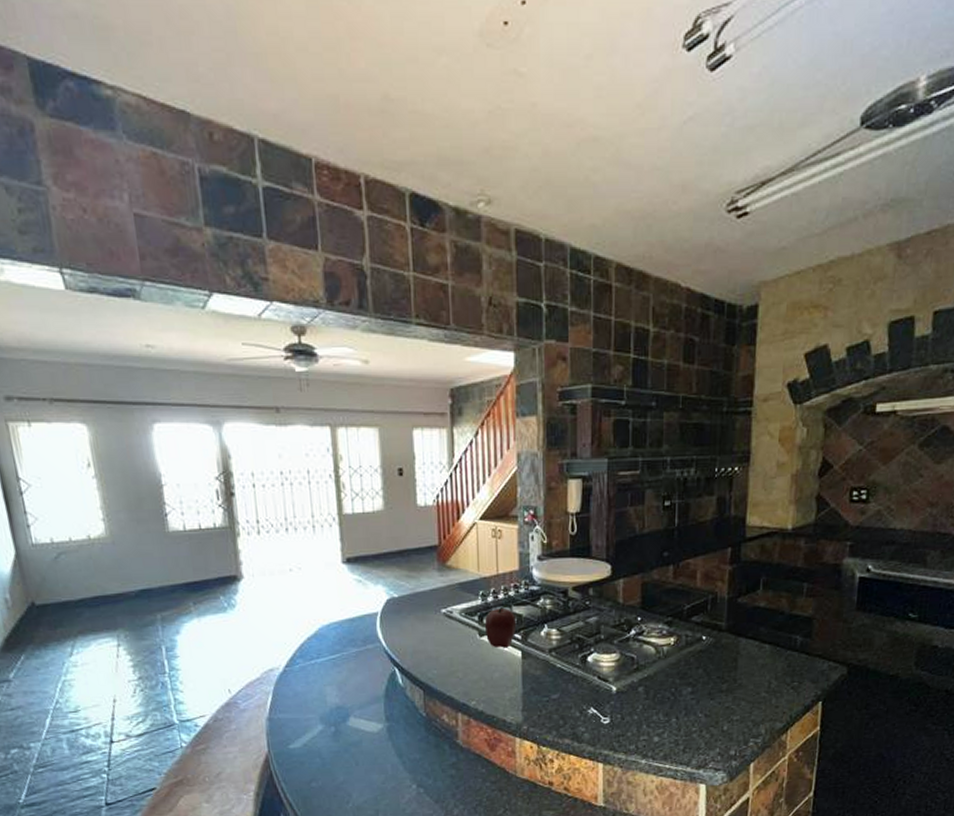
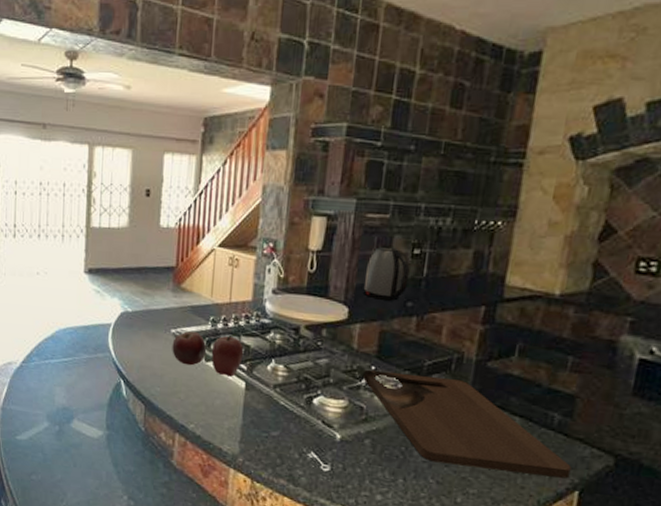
fruit: none [444,608,480,643] -> present [172,331,207,366]
kettle: none [622,500,663,553] -> present [363,245,410,301]
cutting board: none [631,618,814,698] -> present [363,369,572,479]

